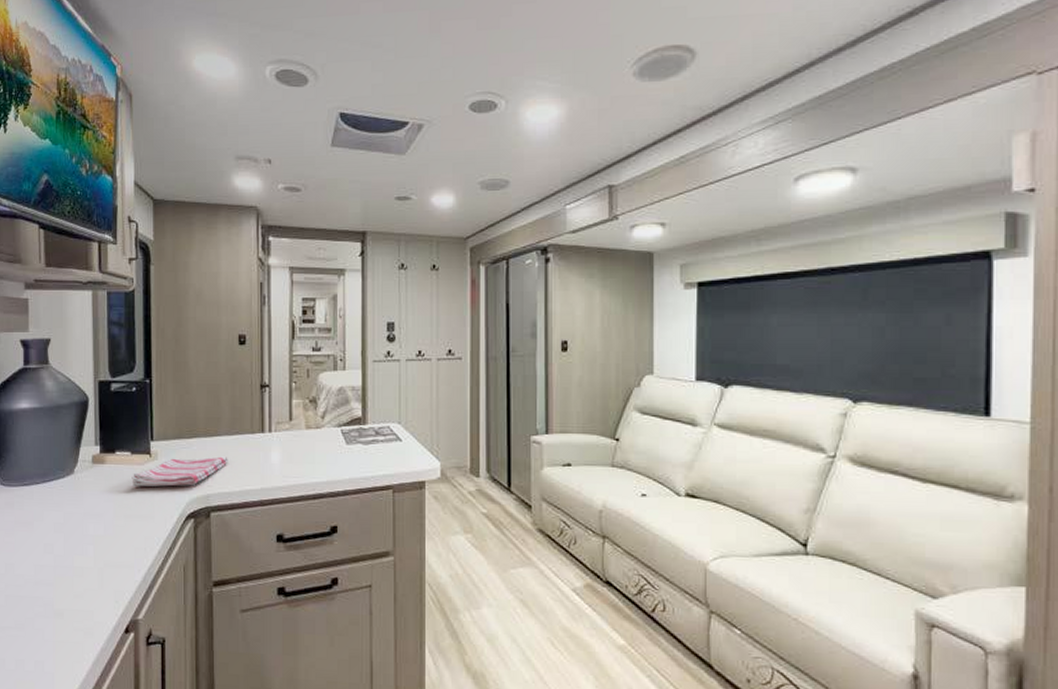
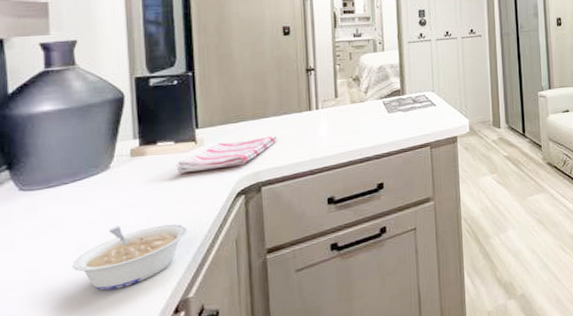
legume: none [40,533,139,597] -> present [72,223,187,291]

